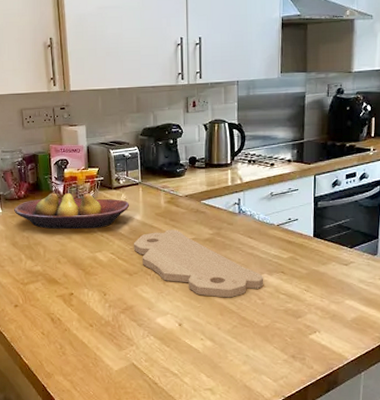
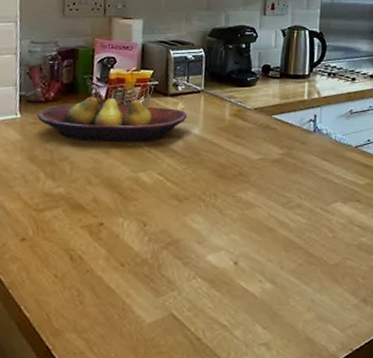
cutting board: present [134,229,264,298] -> none [187,147,337,230]

